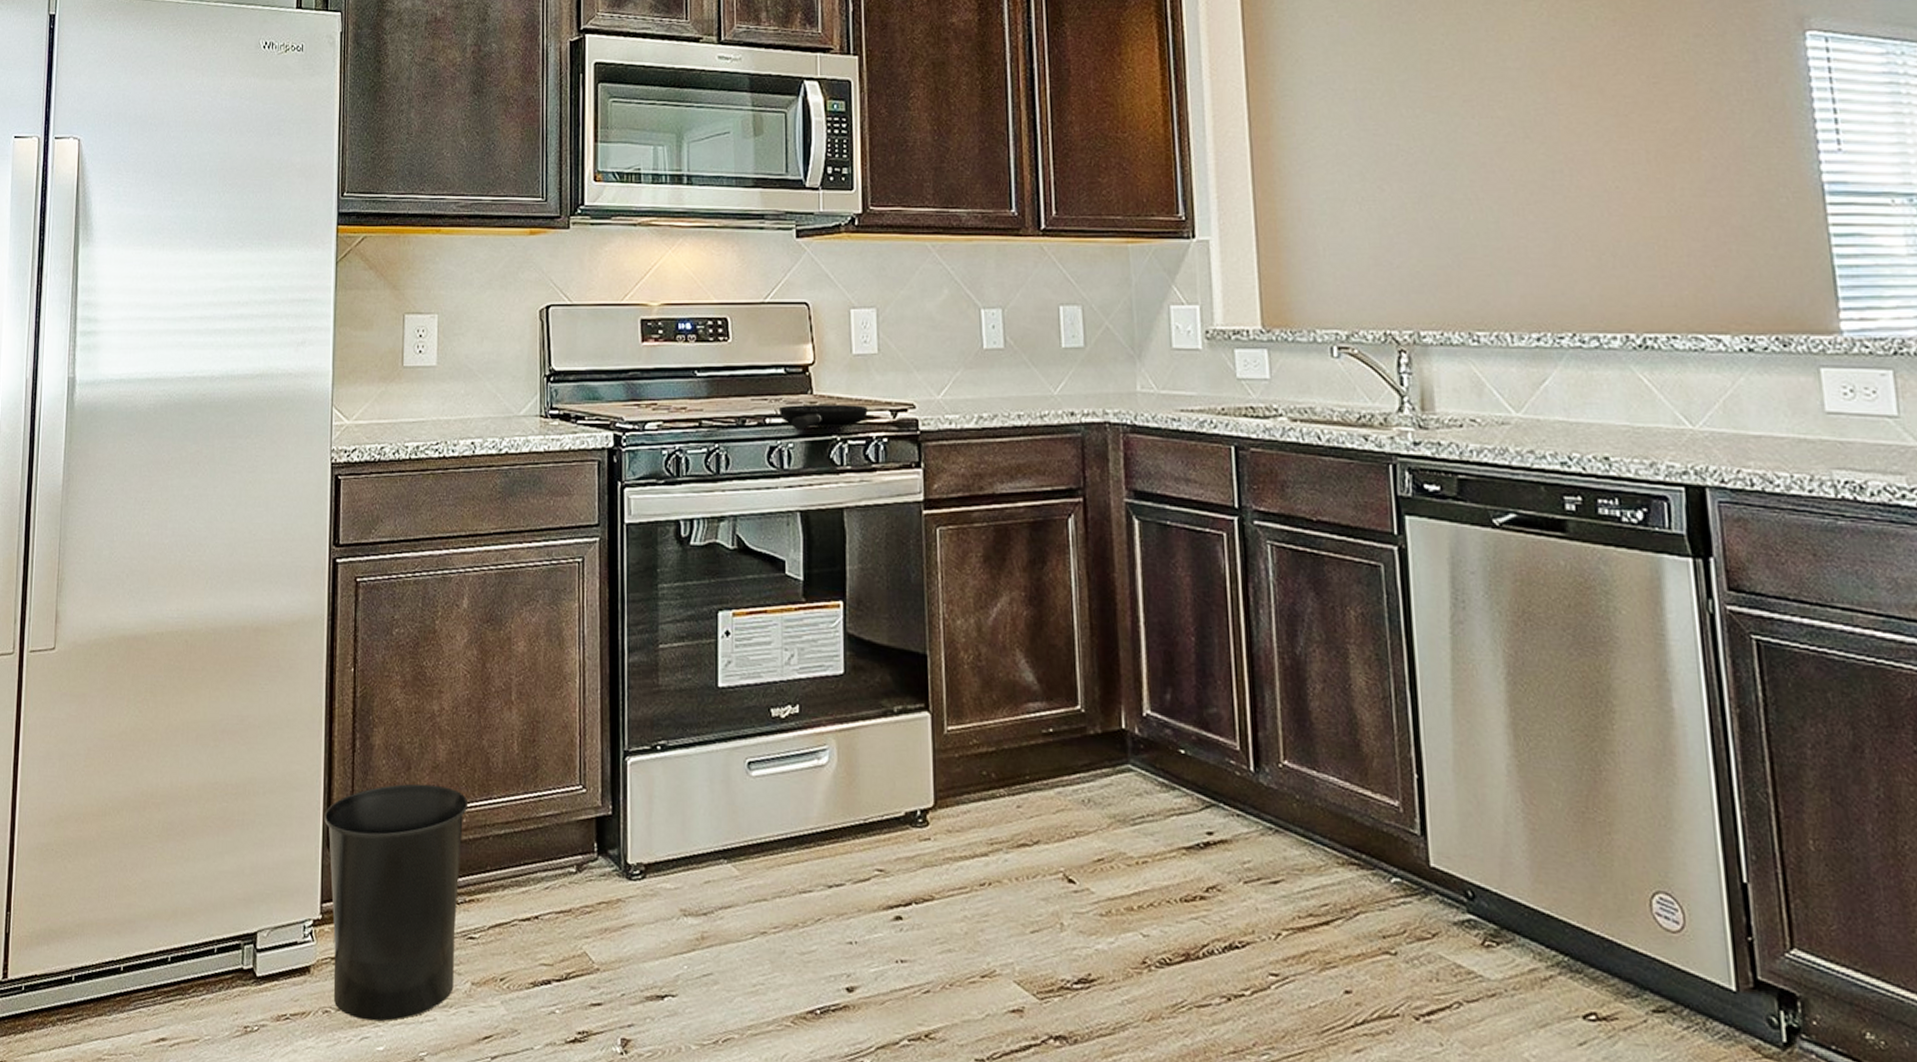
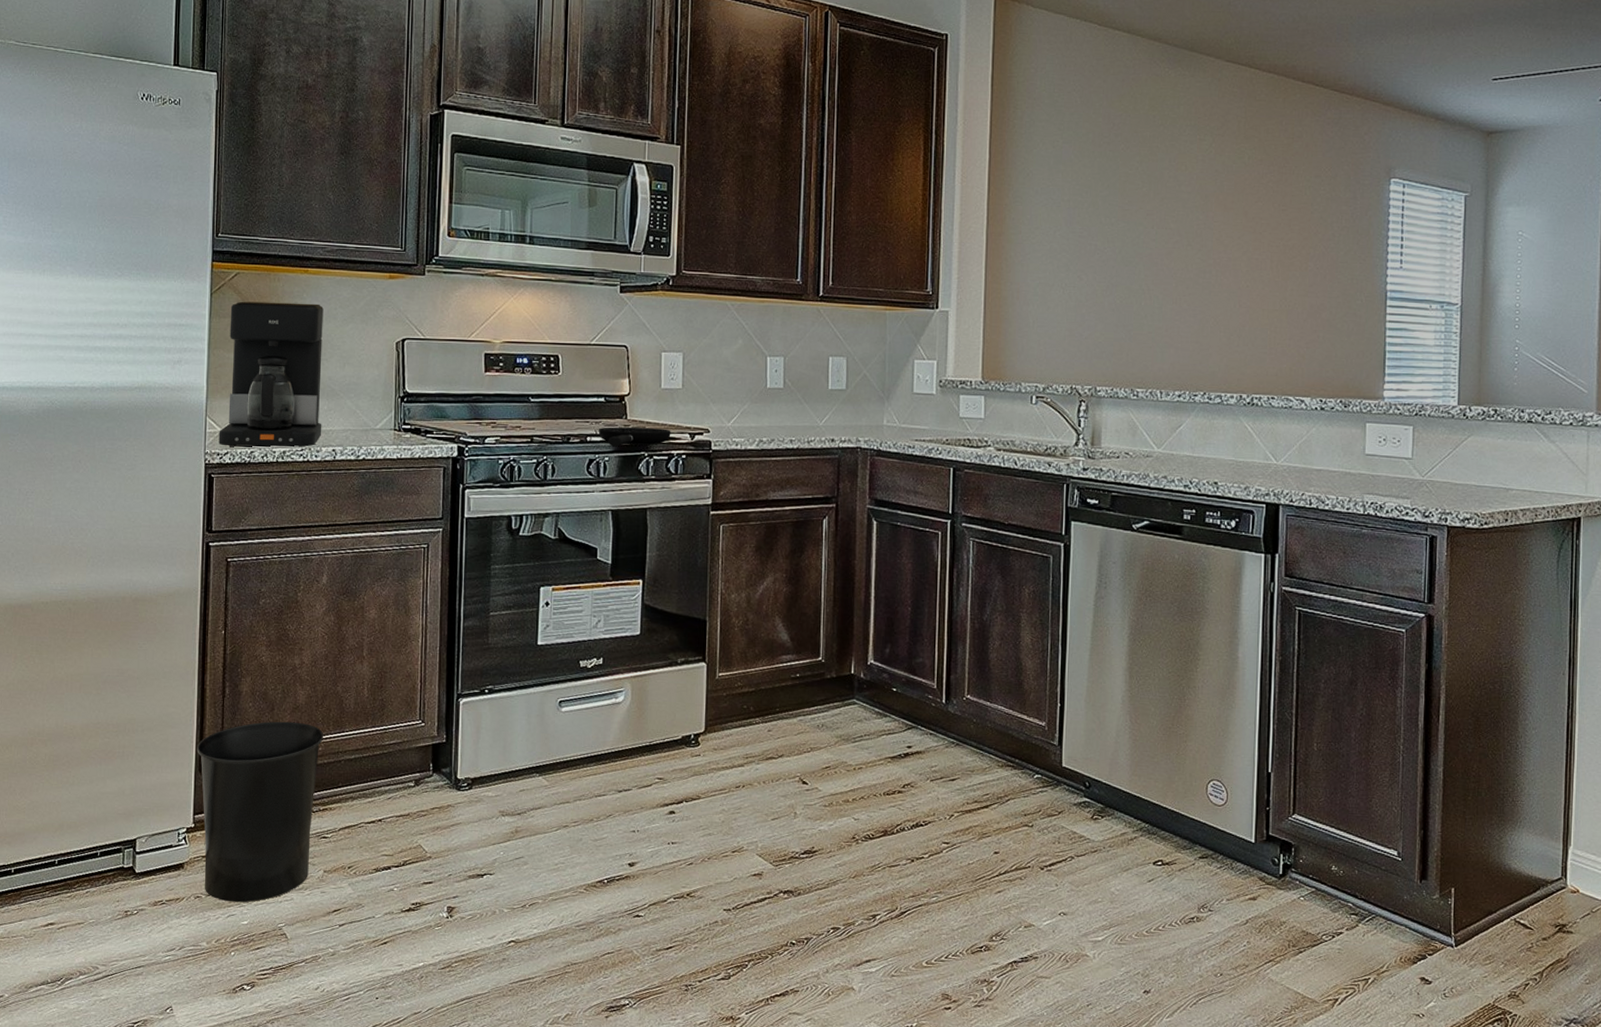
coffee maker: none [346,268,459,442] -> present [218,301,324,448]

